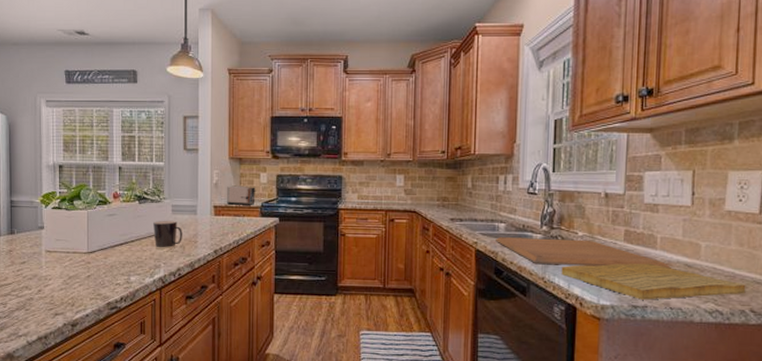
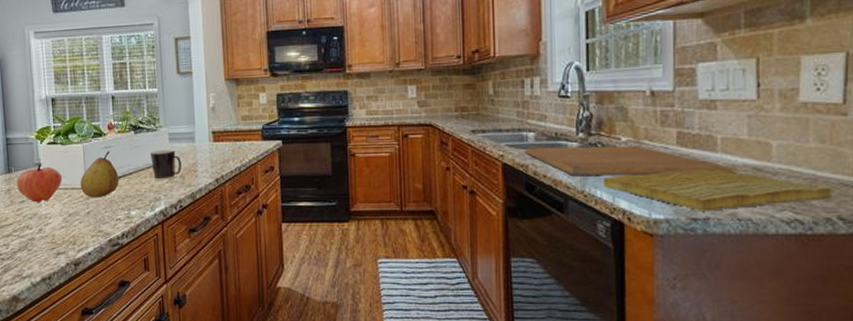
fruit: none [18,226,65,264] -> present [16,163,63,203]
fruit: none [82,219,121,263] -> present [80,151,120,198]
toaster: present [226,185,257,206] -> none [224,107,257,130]

